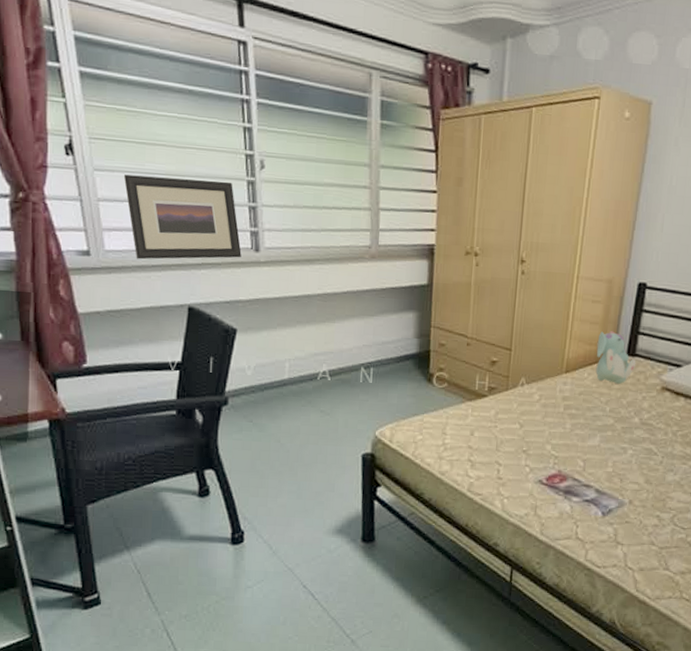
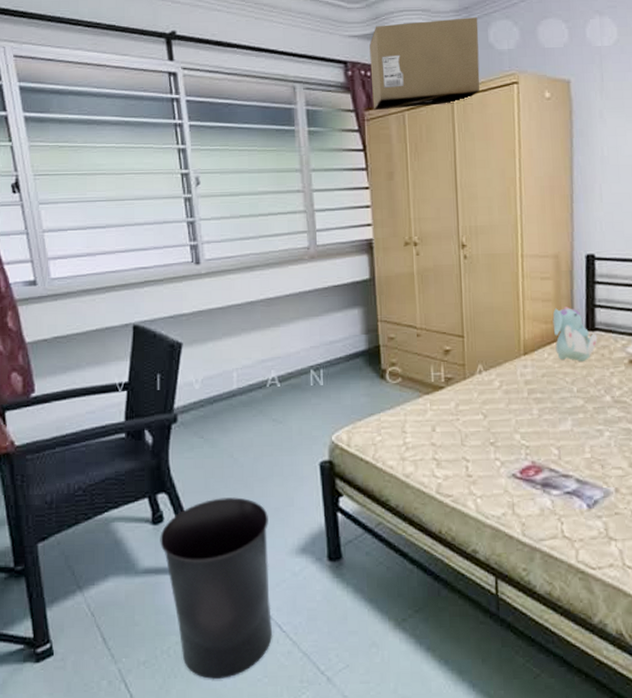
picture frame: present [123,174,242,260] -> none [66,201,183,284]
waste bin: none [205,478,310,635] -> present [160,497,272,680]
box: none [450,16,569,113] -> present [369,17,480,111]

